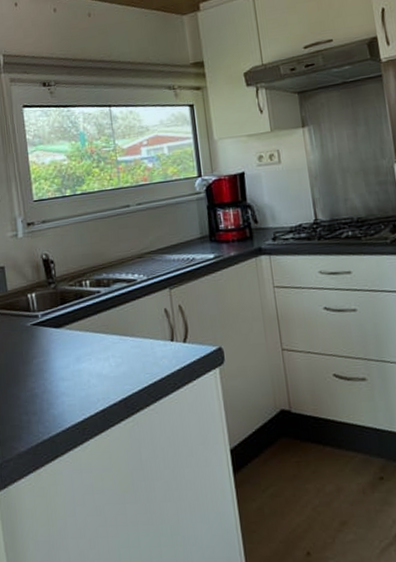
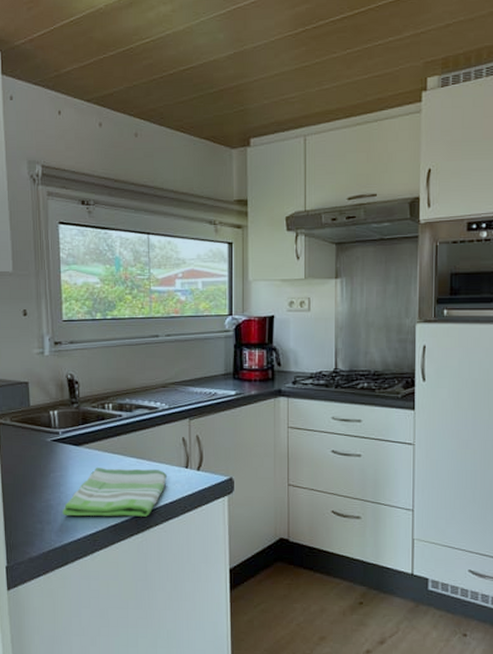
dish towel: none [47,345,153,404] -> present [62,467,167,517]

